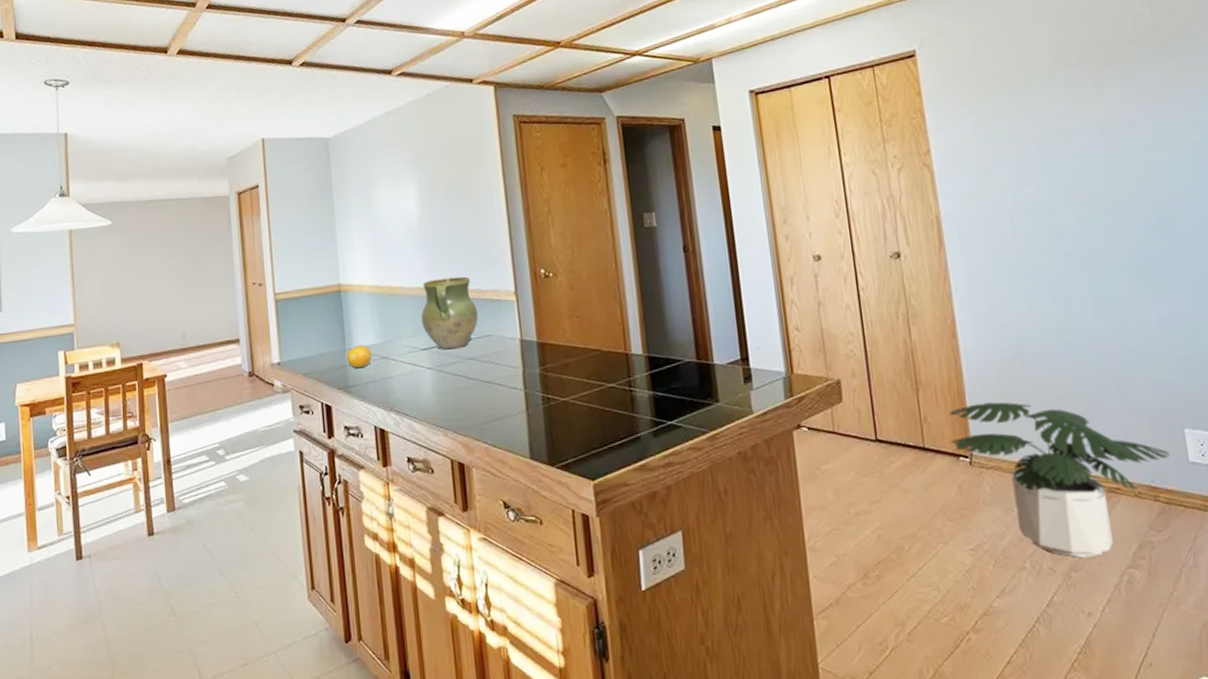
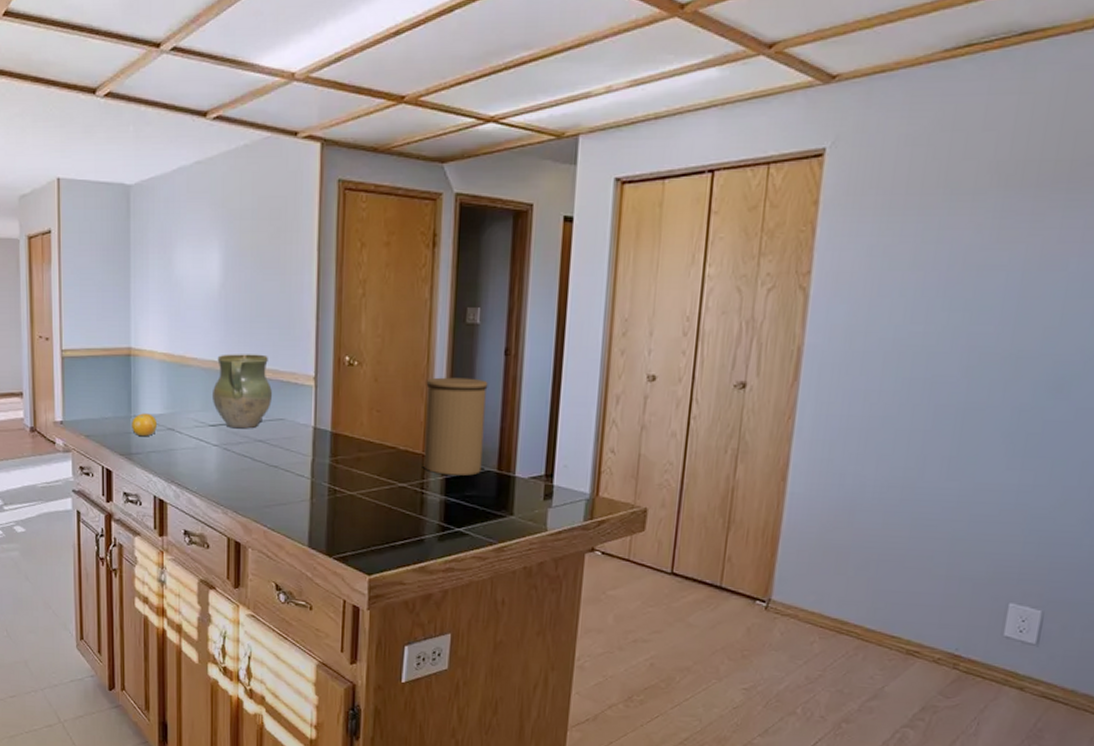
canister: none [617,276,682,371] -> present [423,377,488,476]
potted plant: present [948,402,1170,559] -> none [751,550,985,713]

